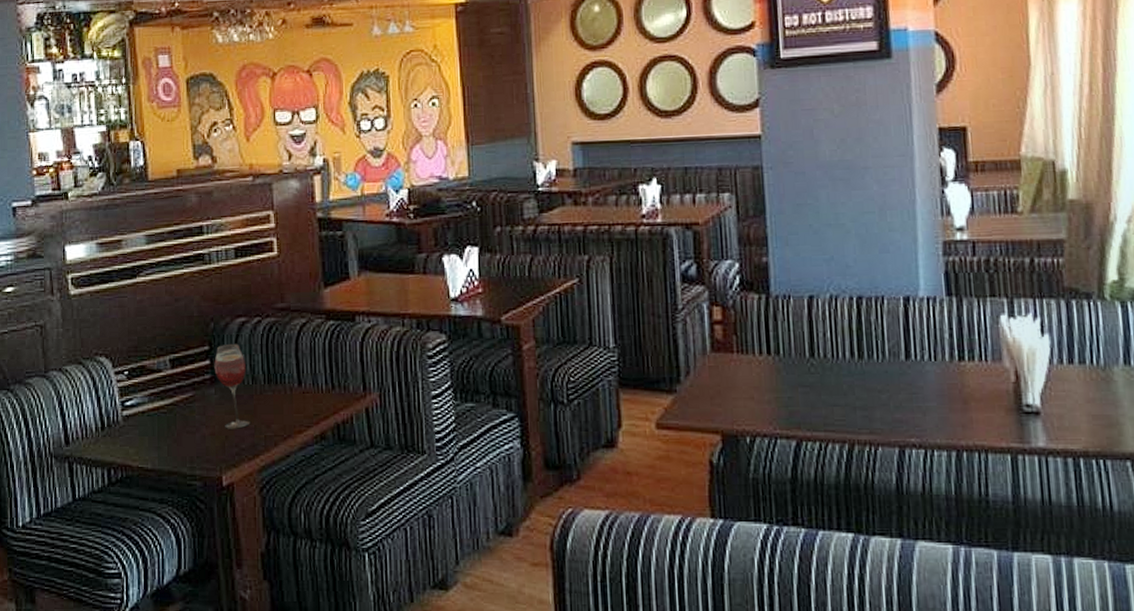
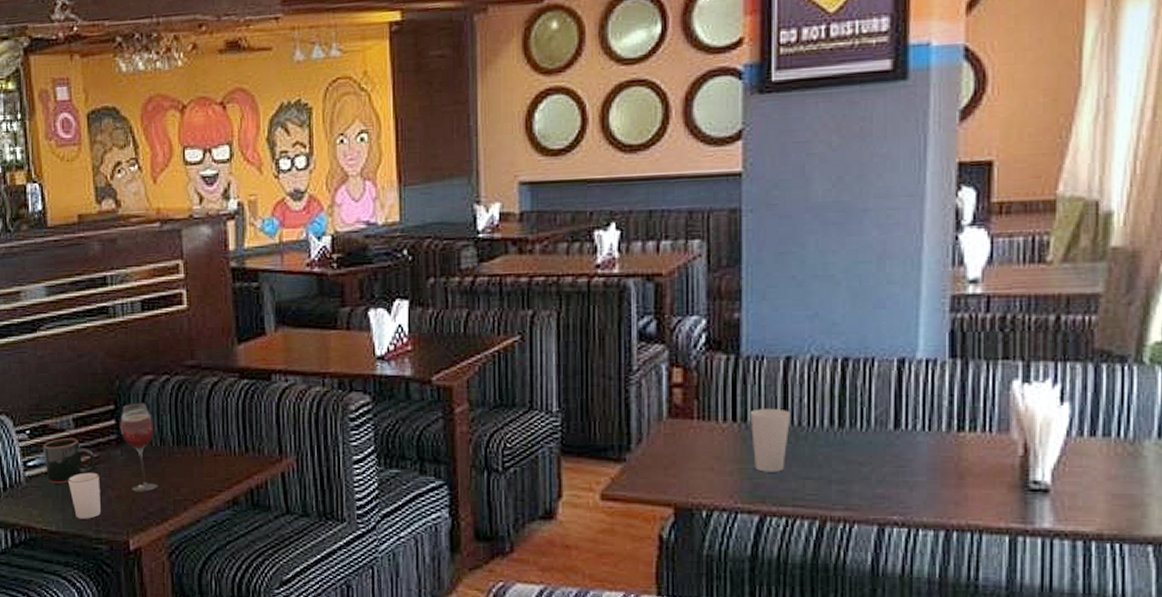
mug: none [140,378,191,423] -> present [43,438,96,484]
cup: none [163,411,196,456] -> present [67,472,101,519]
cup: none [781,342,817,401] -> present [750,408,790,472]

